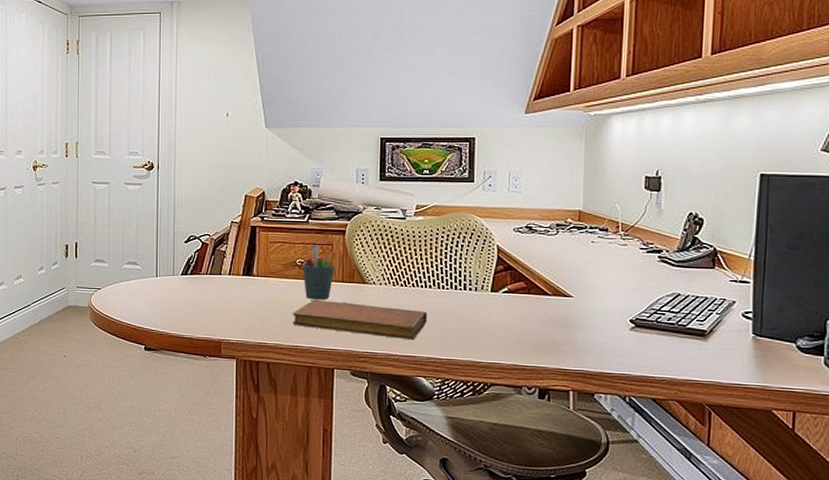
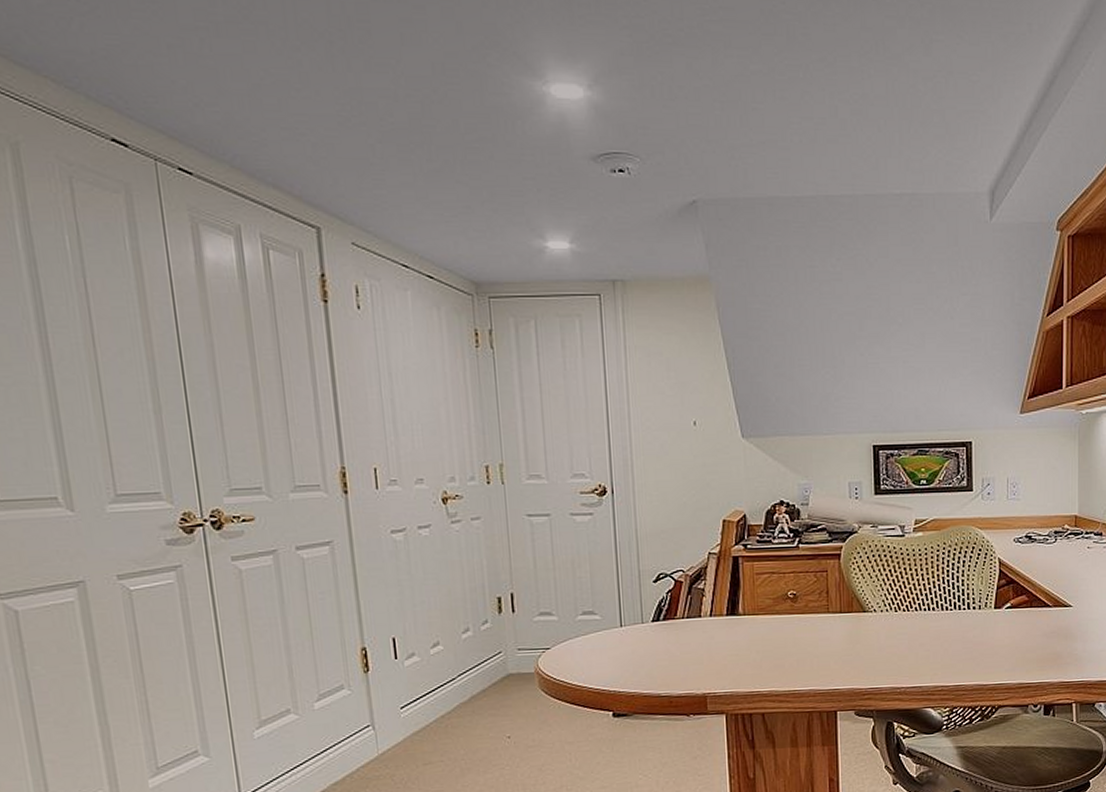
notebook: present [293,300,428,340] -> none [788,635,932,670]
pen holder: present [302,245,337,300] -> none [794,573,832,636]

